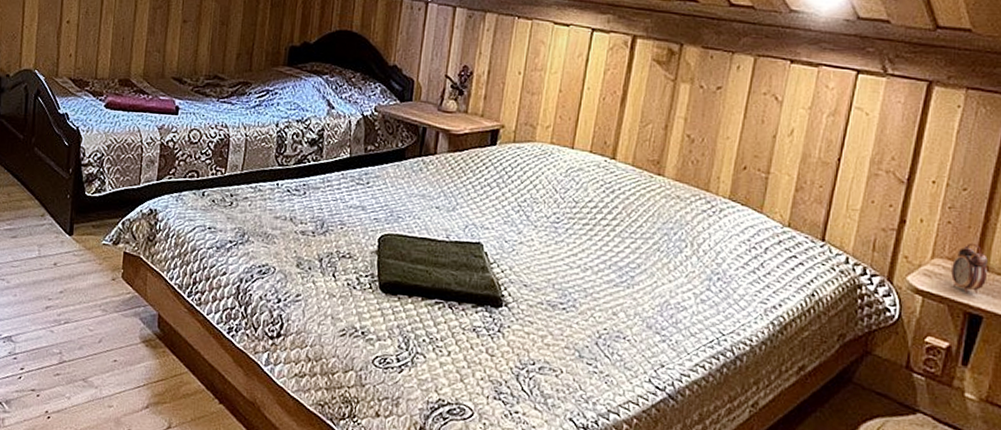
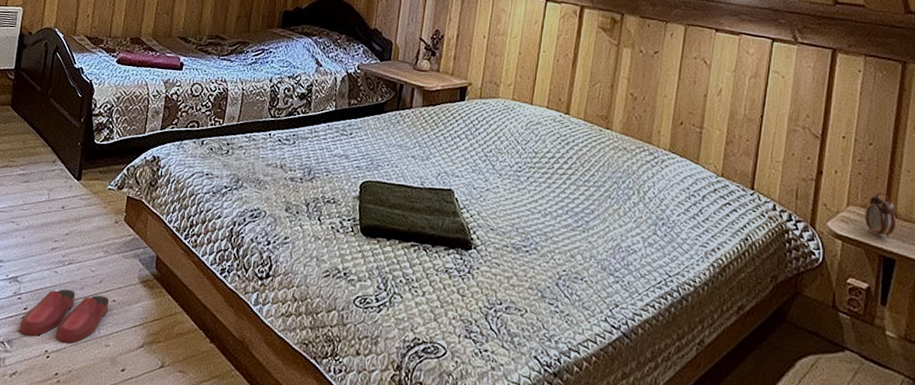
slippers: none [16,348,110,404] -> present [19,289,109,344]

